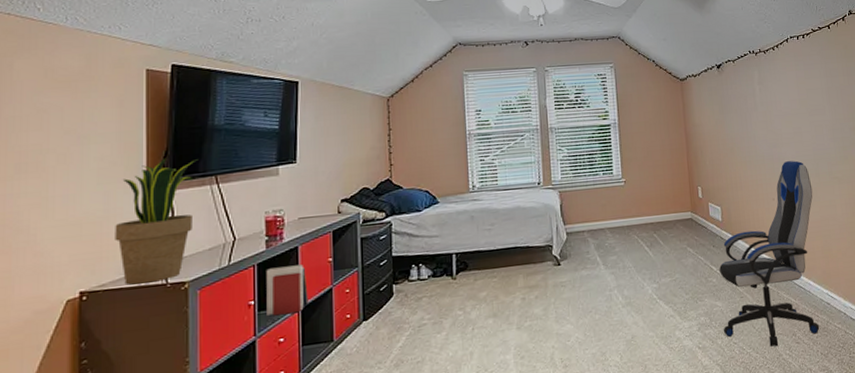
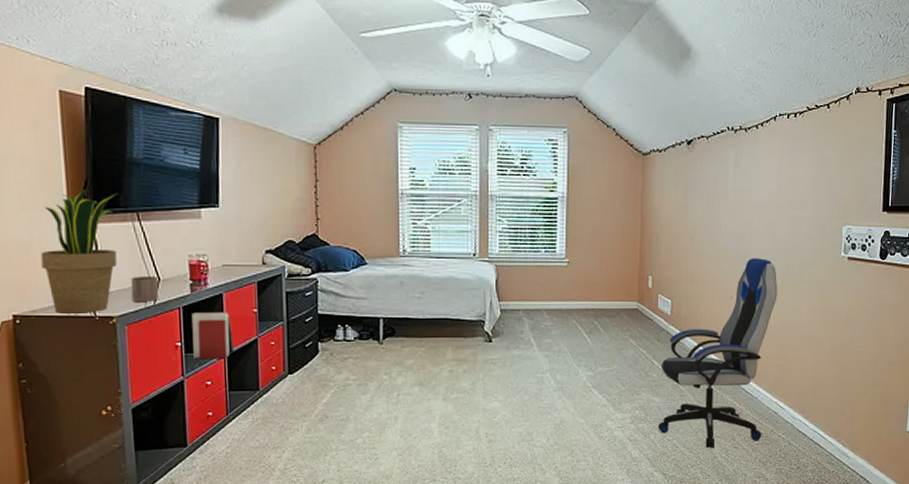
mug: none [205,236,234,265] -> present [130,276,160,303]

